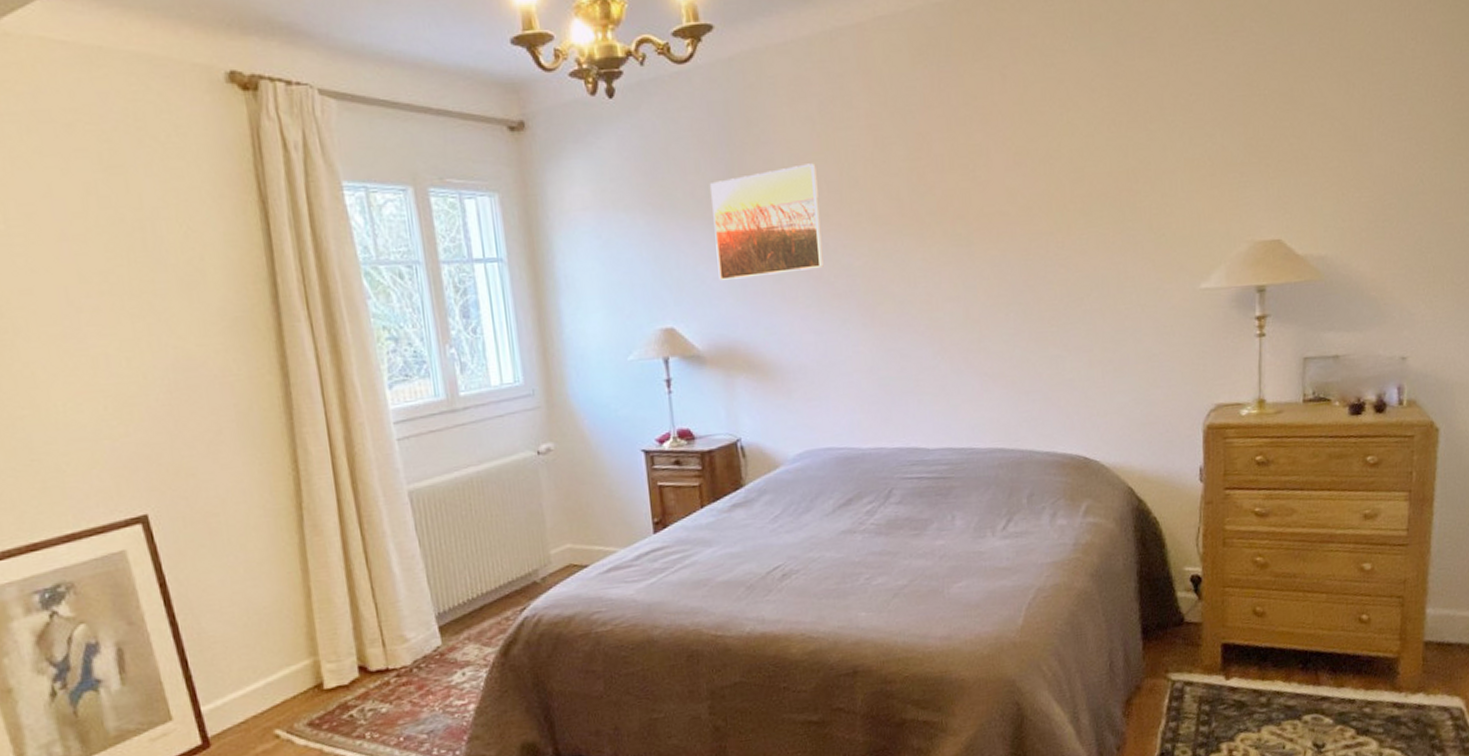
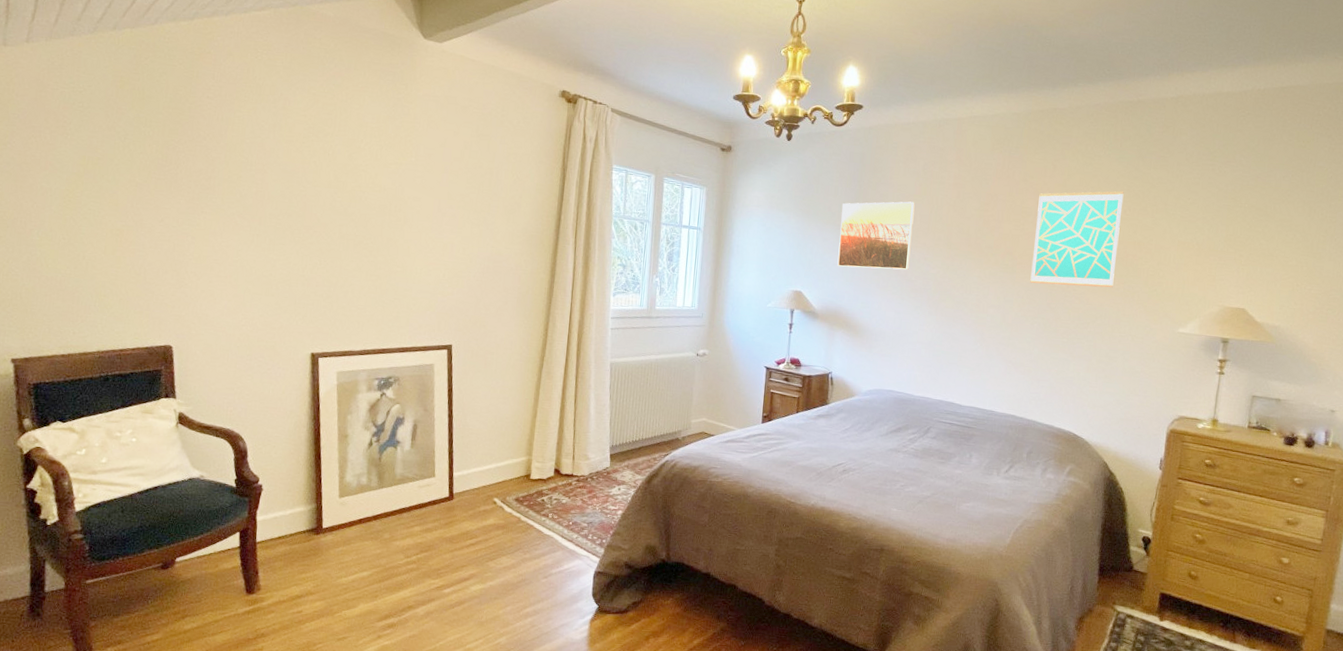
wall art: none [988,98,1108,256] -> present [1030,191,1124,288]

